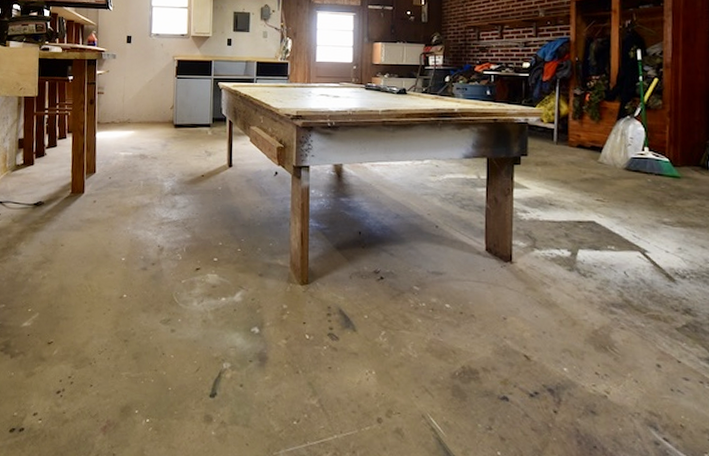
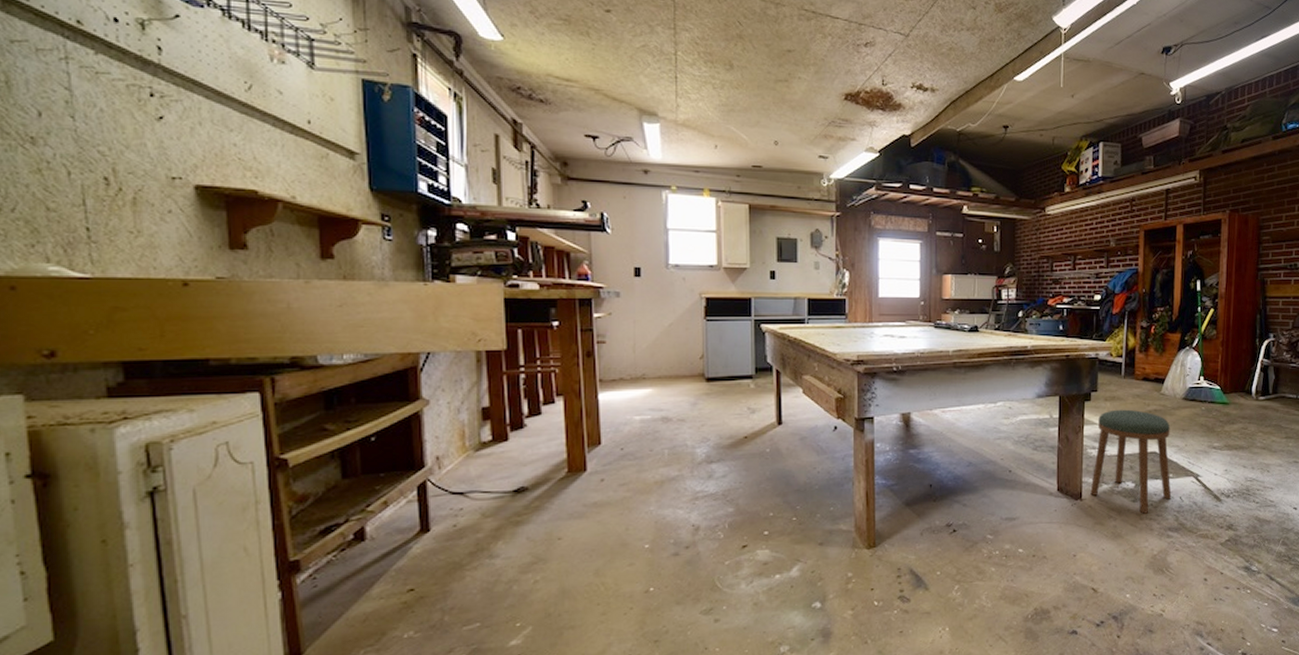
stool: none [521,175,614,285] -> present [1090,409,1172,514]

